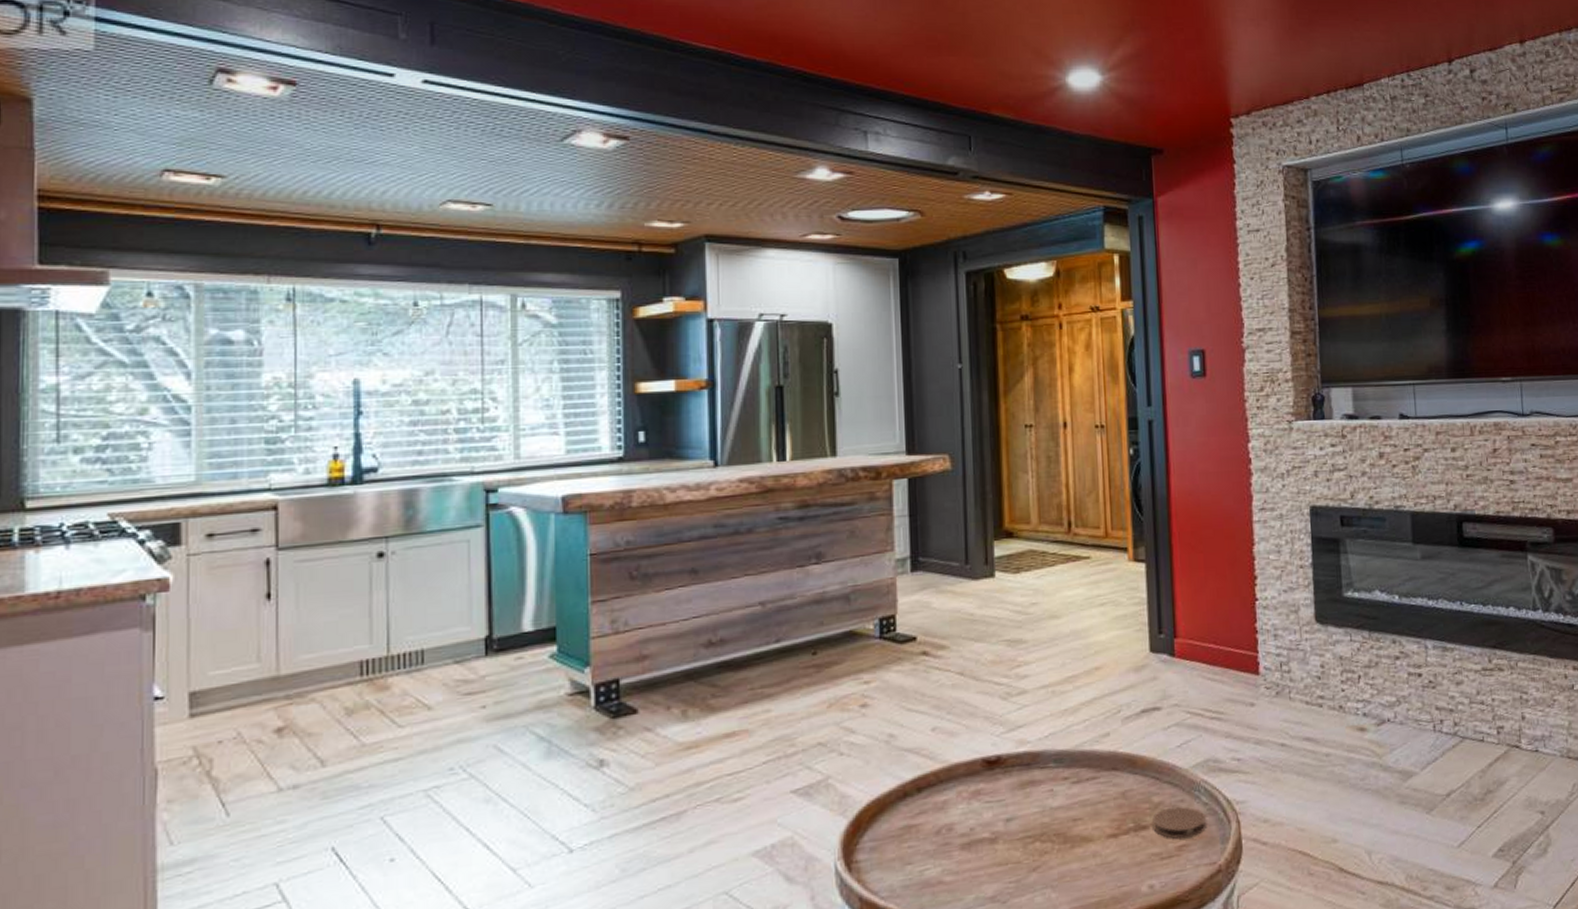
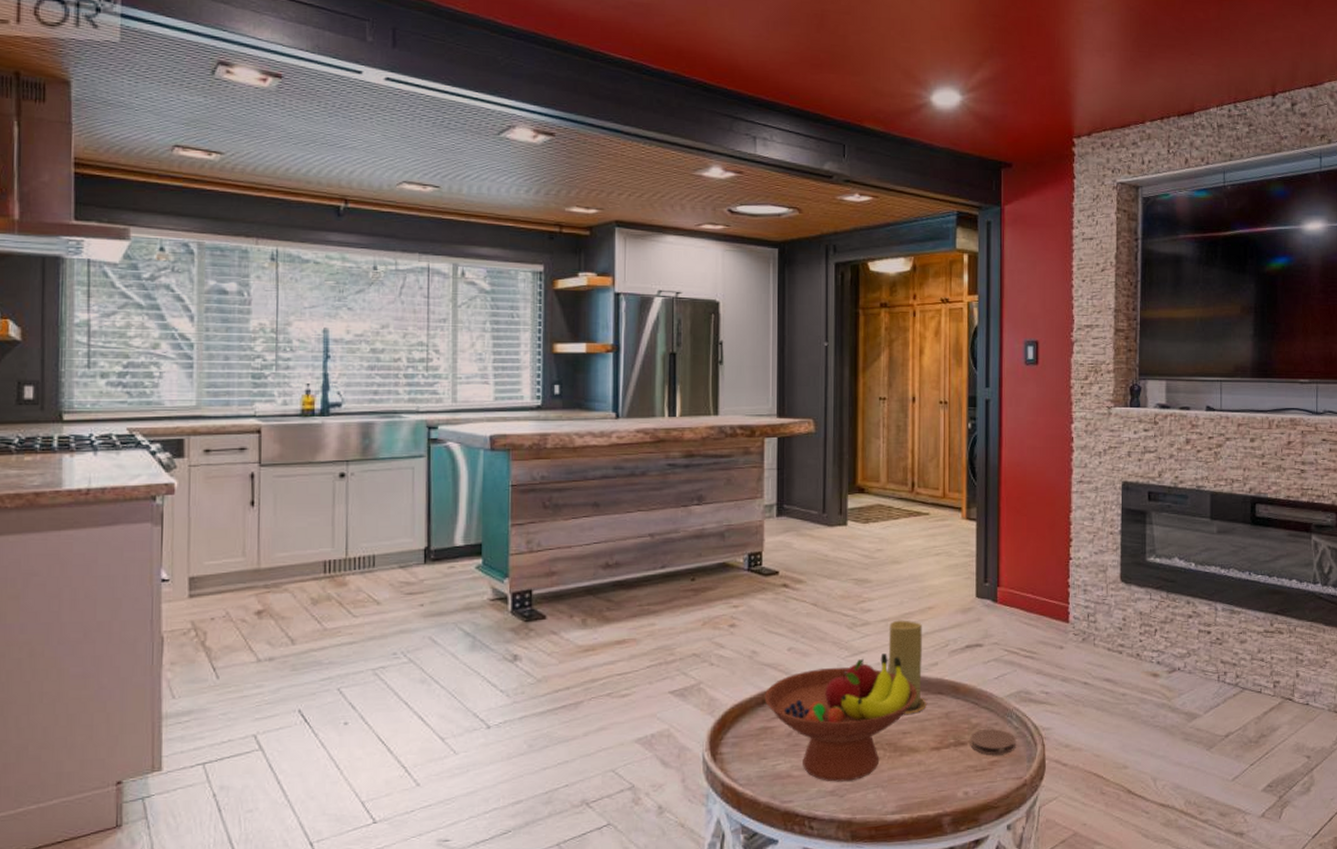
fruit bowl: none [906,726,1087,886] -> present [764,653,917,782]
candle: none [1050,684,1099,797] -> present [888,620,927,714]

